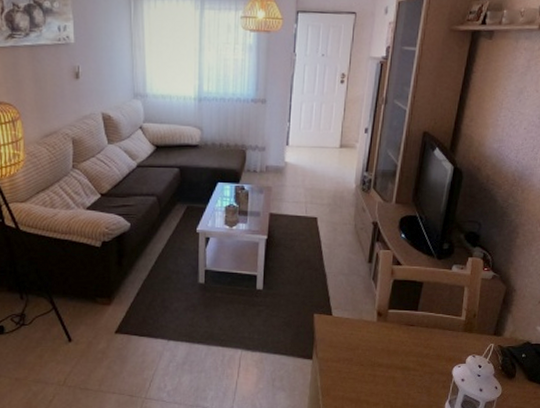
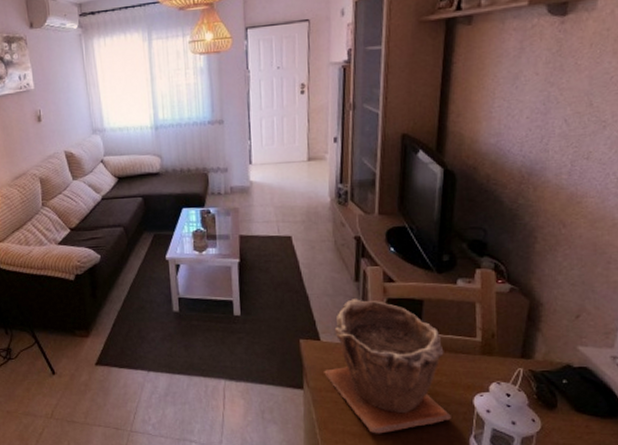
plant pot: none [332,279,435,400] -> present [324,299,451,434]

